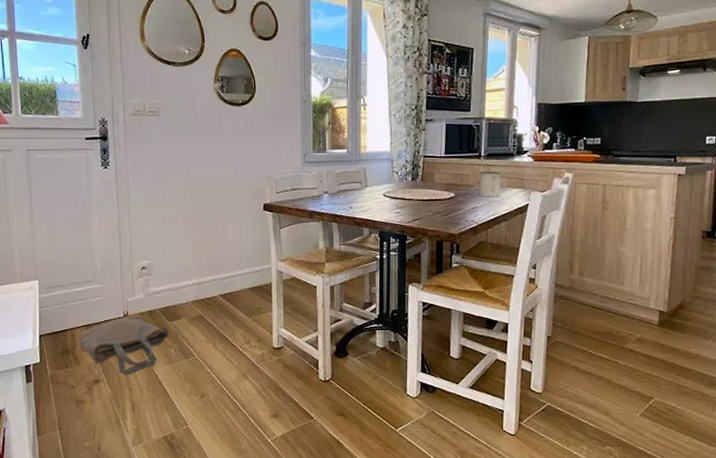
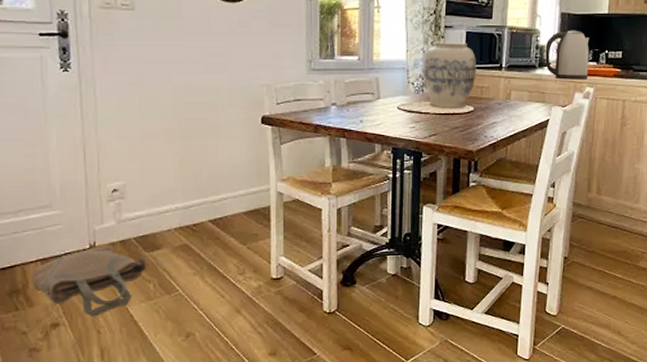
vase: none [405,134,457,196] -> present [422,42,477,109]
mug: present [478,171,502,197] -> none [498,84,522,112]
kettle: none [523,119,567,166] -> present [545,30,590,80]

